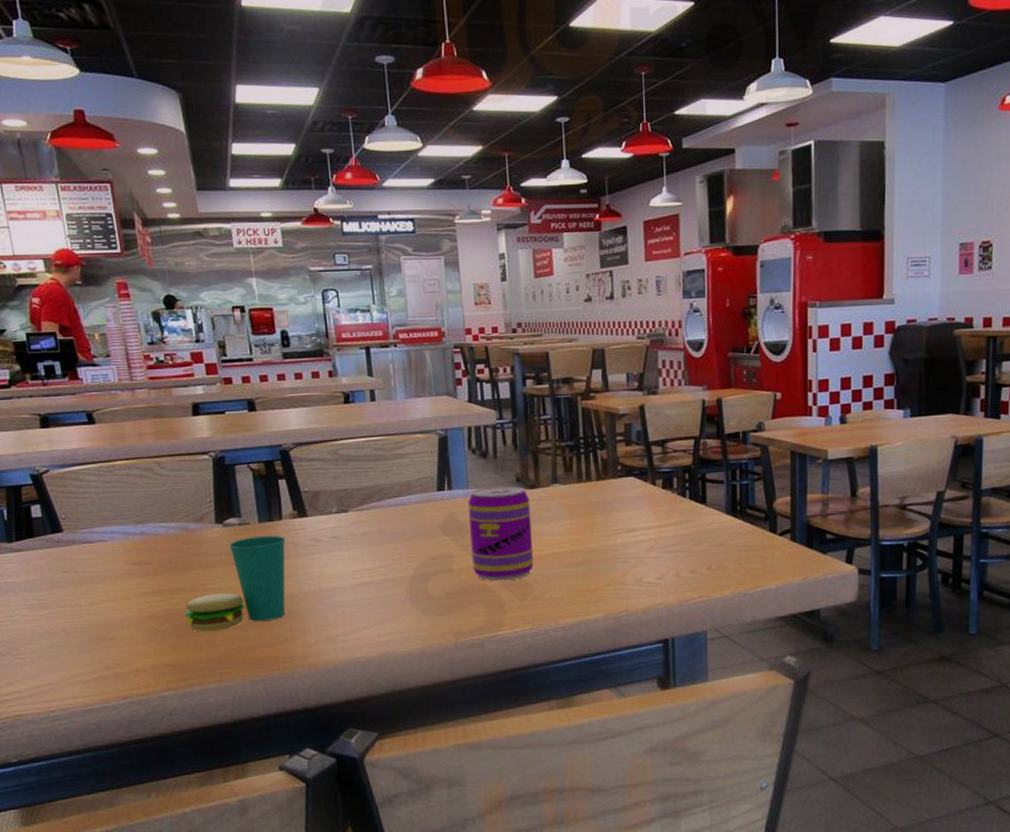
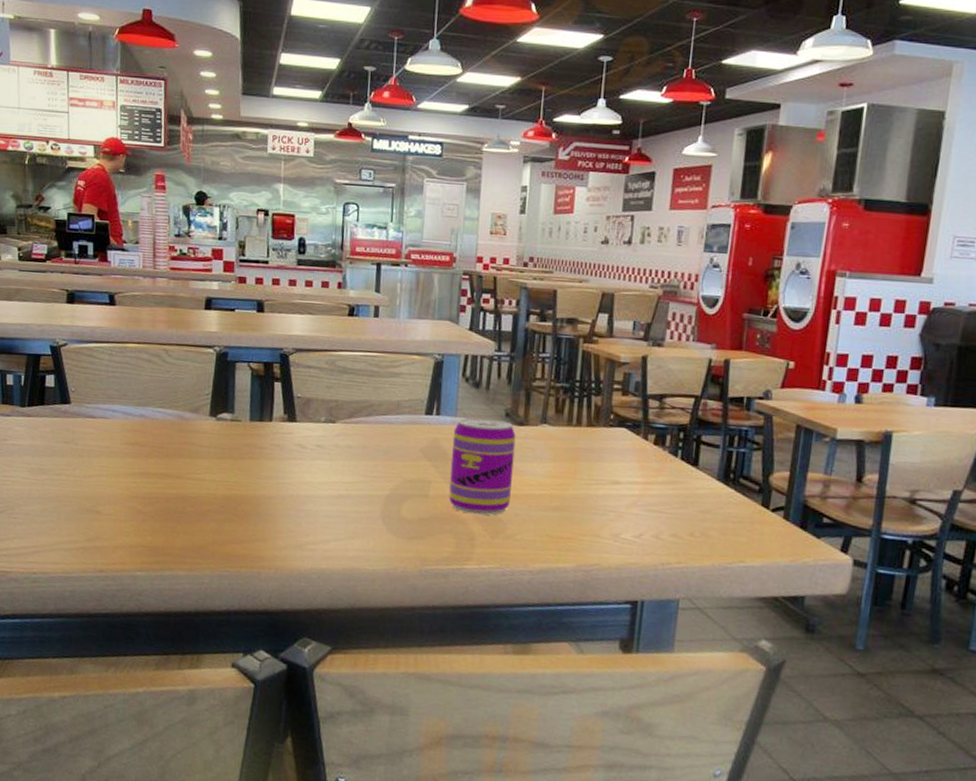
cup: present [184,536,286,632] -> none [167,434,273,521]

